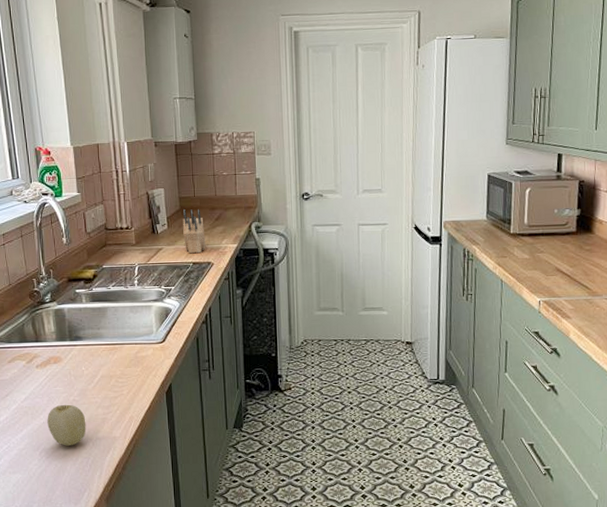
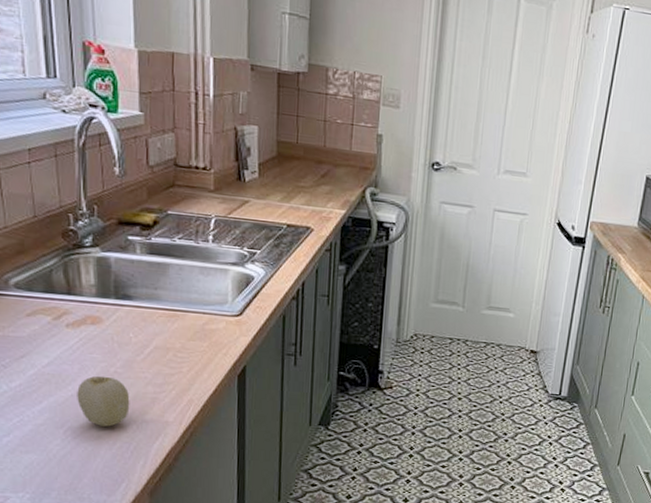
knife block: present [182,209,206,253] -> none [278,157,307,214]

